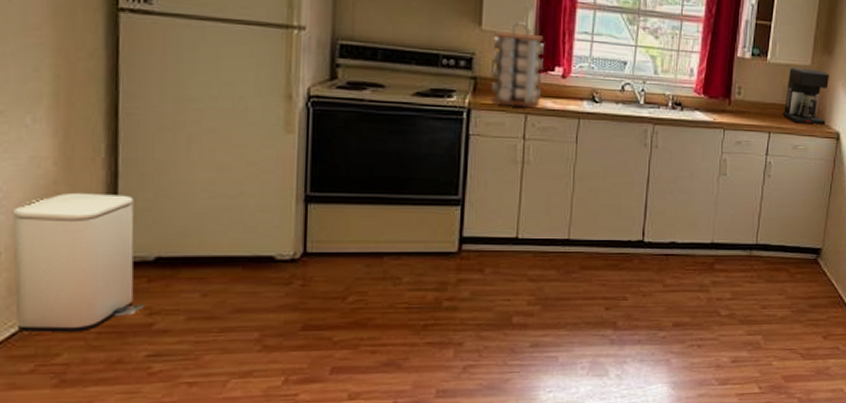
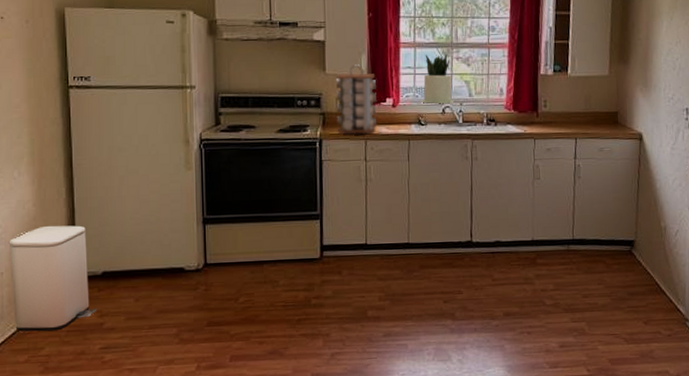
planter: none [596,19,637,81] -> present [420,54,454,105]
coffee maker: present [782,67,829,125] -> none [586,78,628,129]

